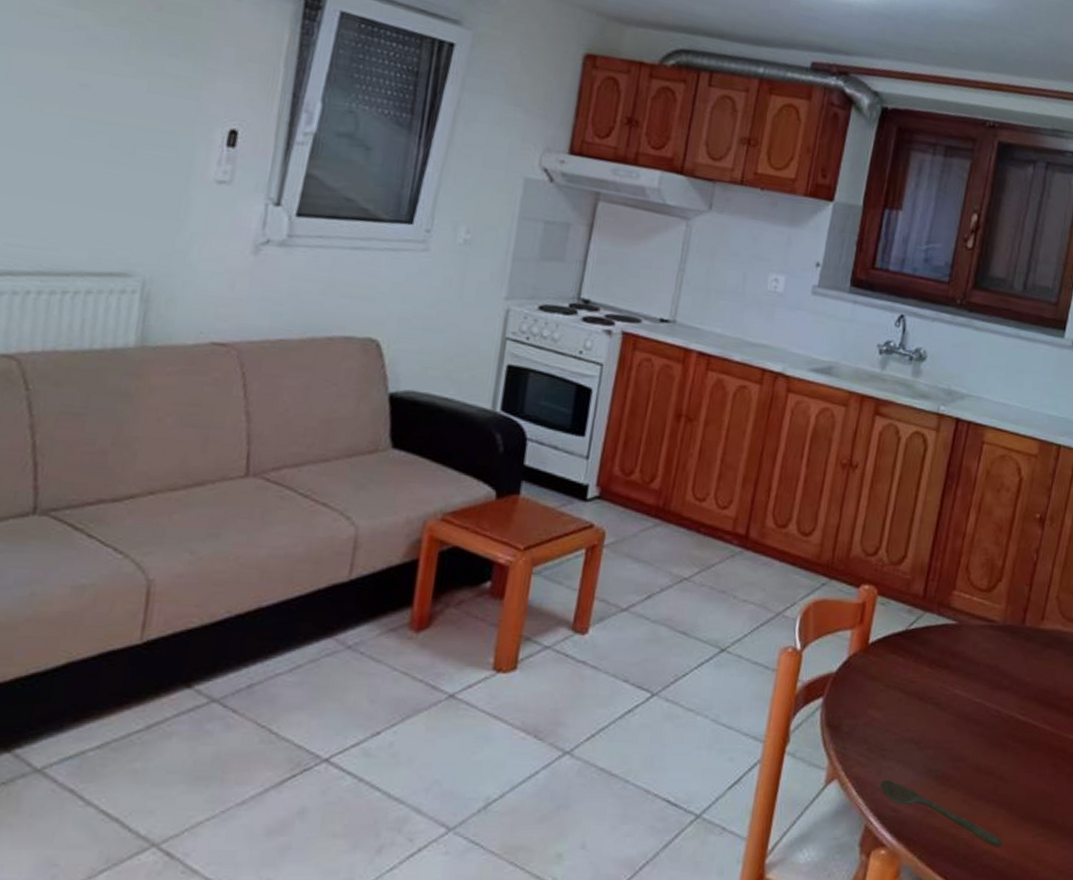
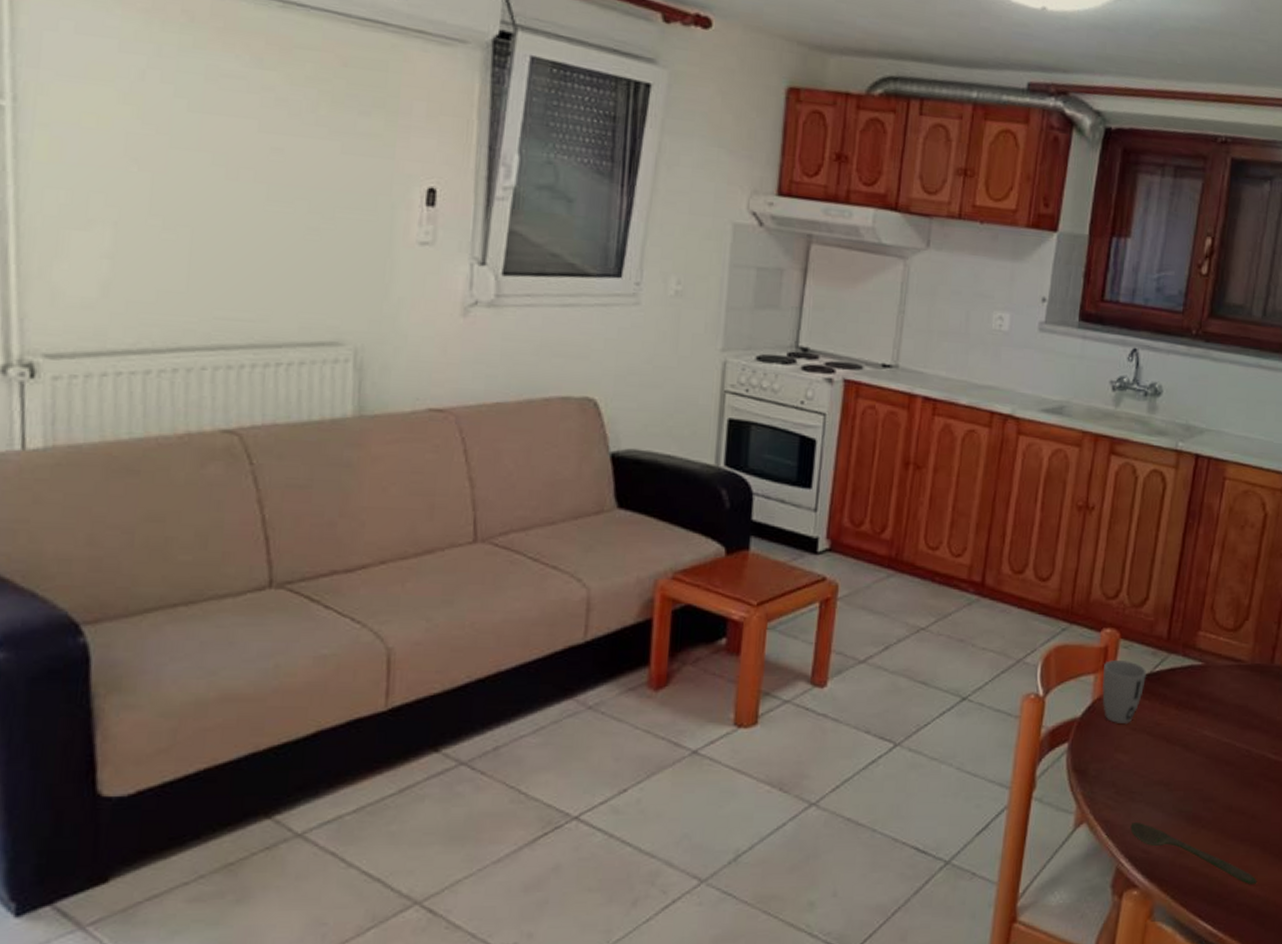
cup: none [857,615,902,681] -> present [1101,659,1147,725]

